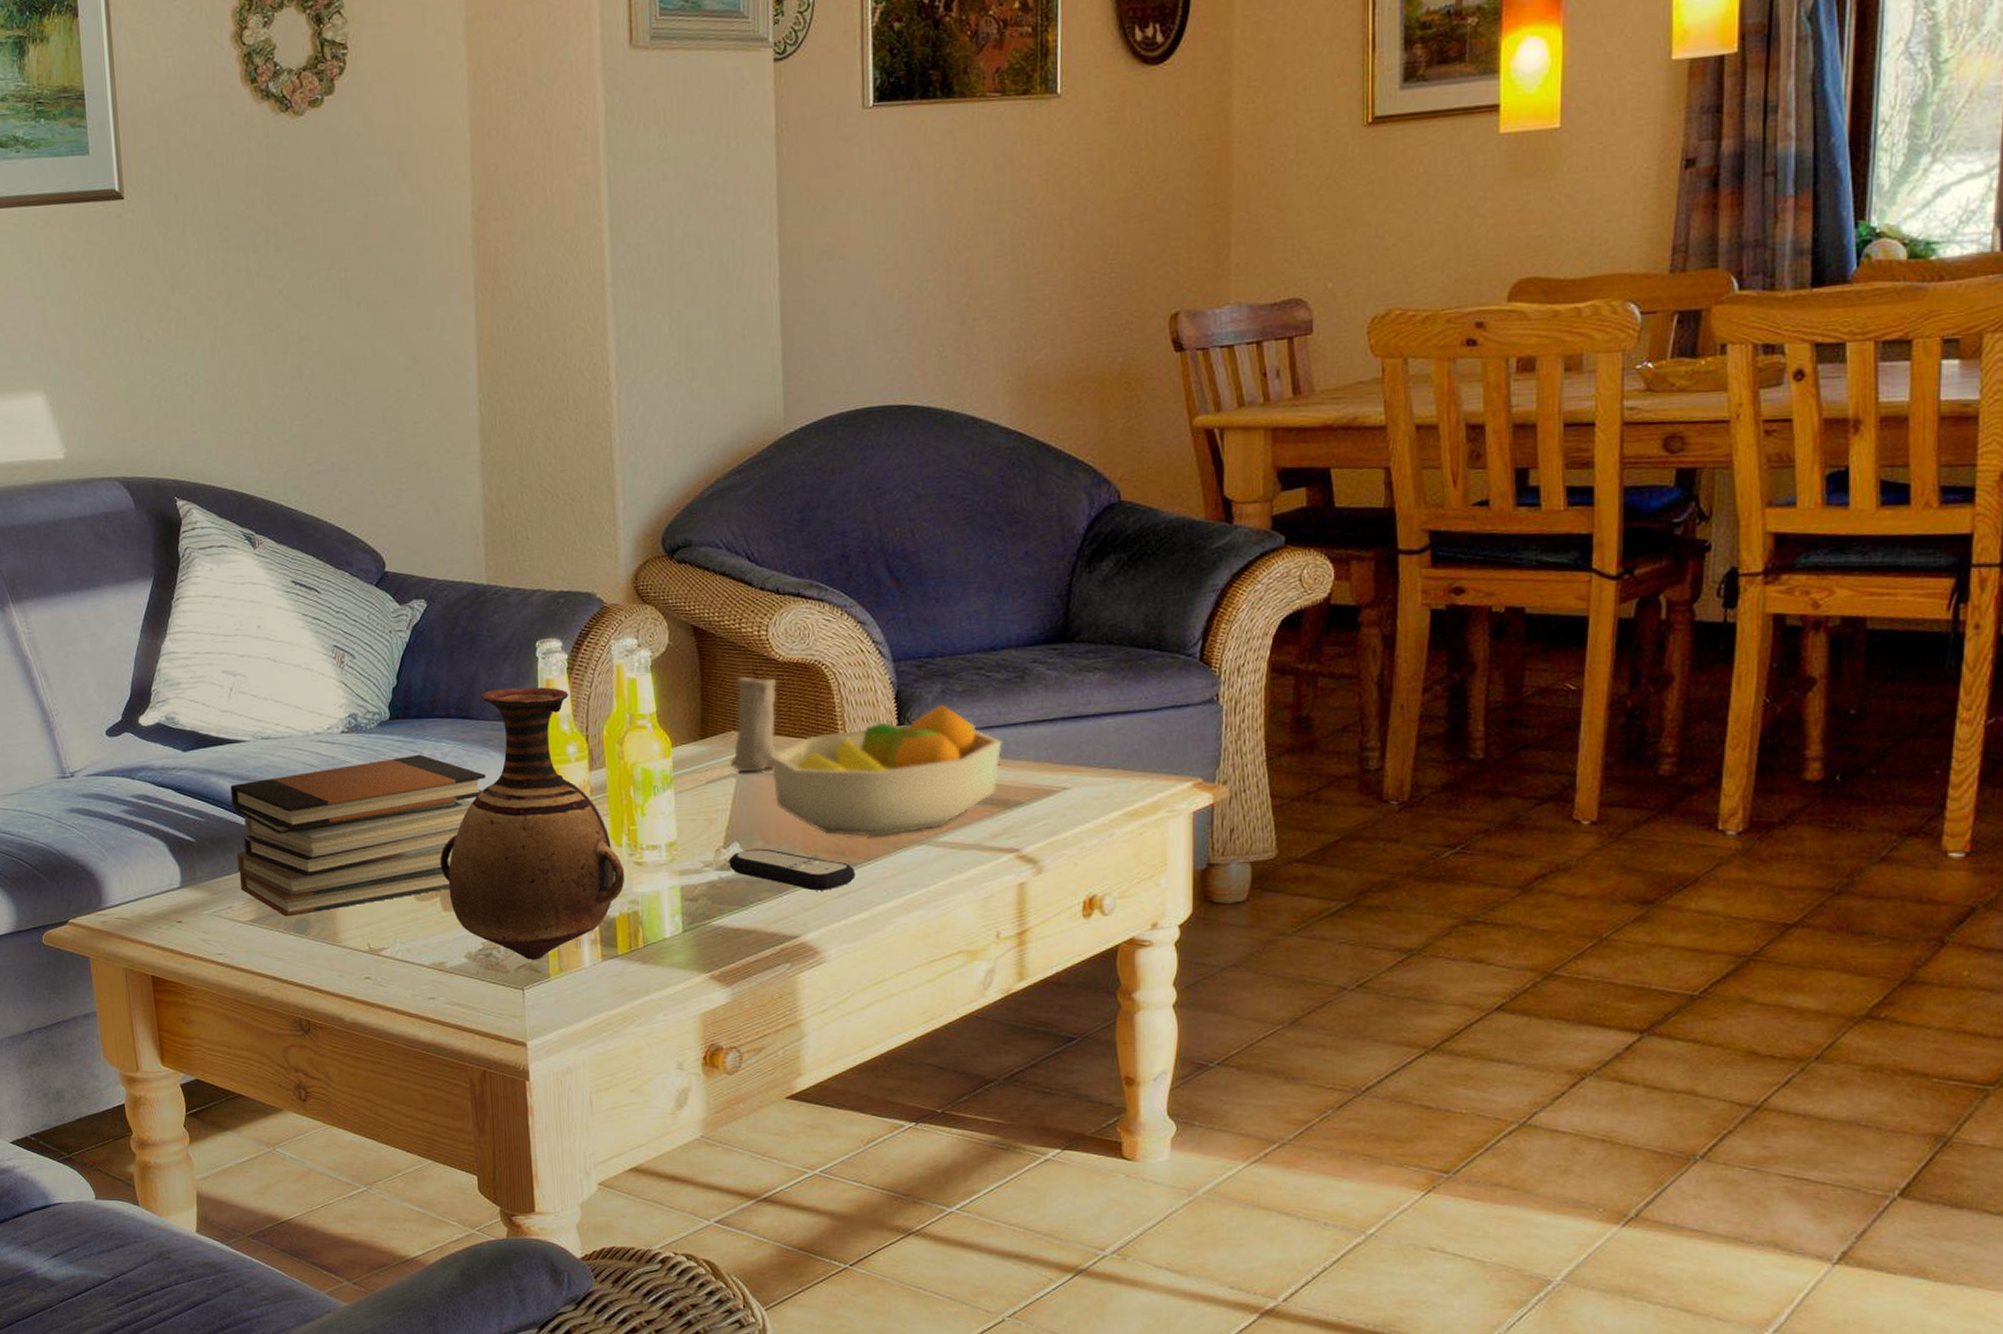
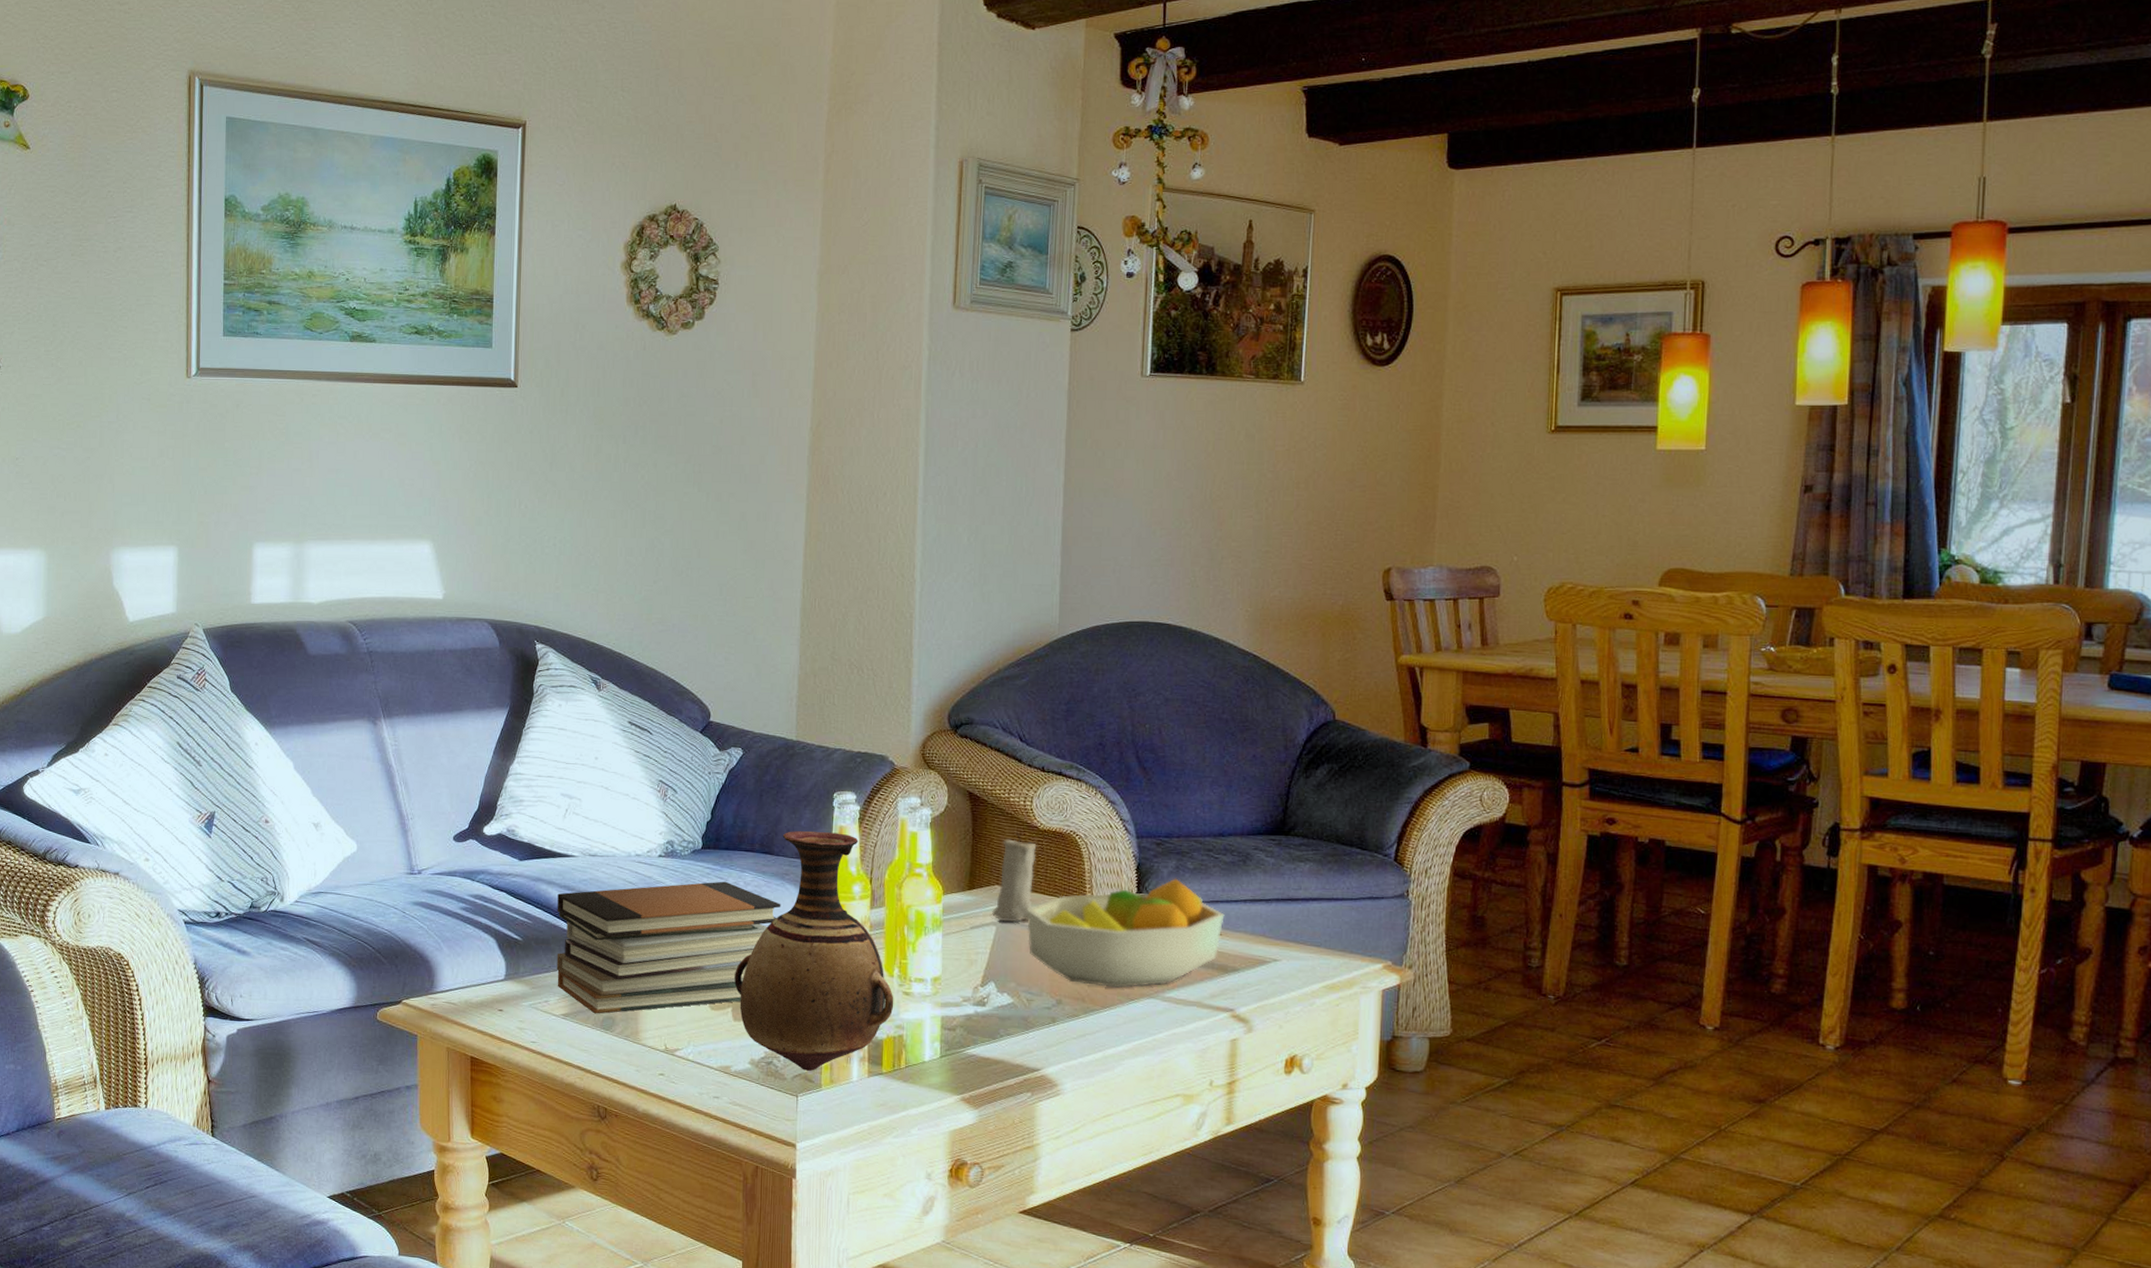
remote control: present [729,848,856,891] -> none [984,989,1093,1031]

